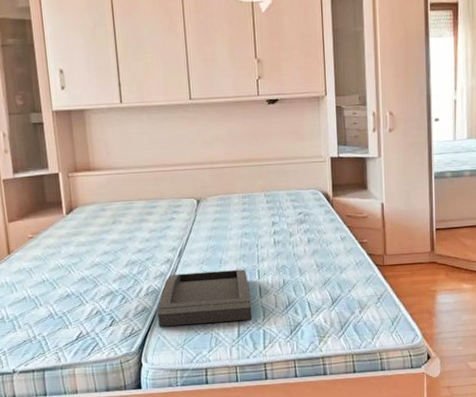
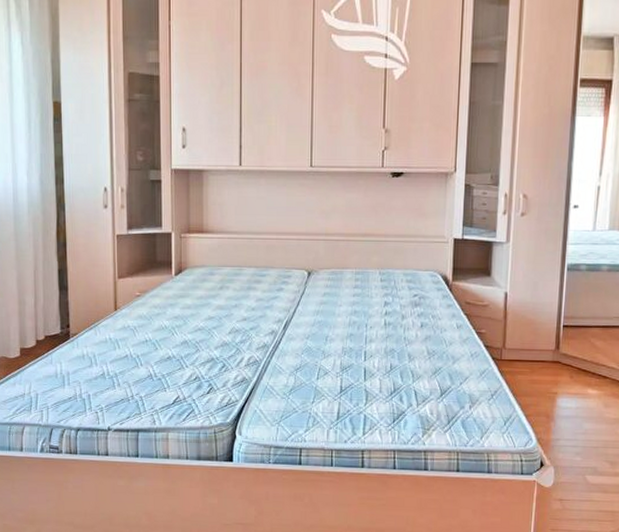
tray: present [157,269,252,327] -> none [256,347,354,403]

